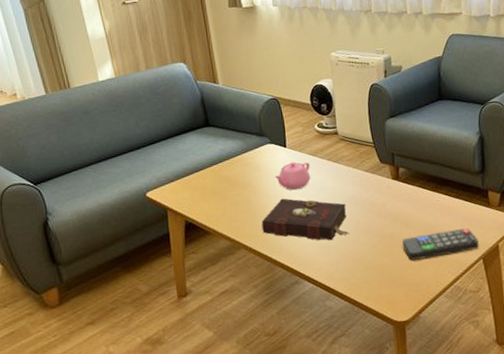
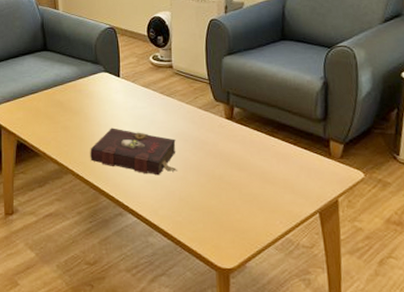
teapot: present [274,161,311,191] -> none [106,92,142,121]
remote control: present [402,228,479,261] -> none [232,178,316,206]

